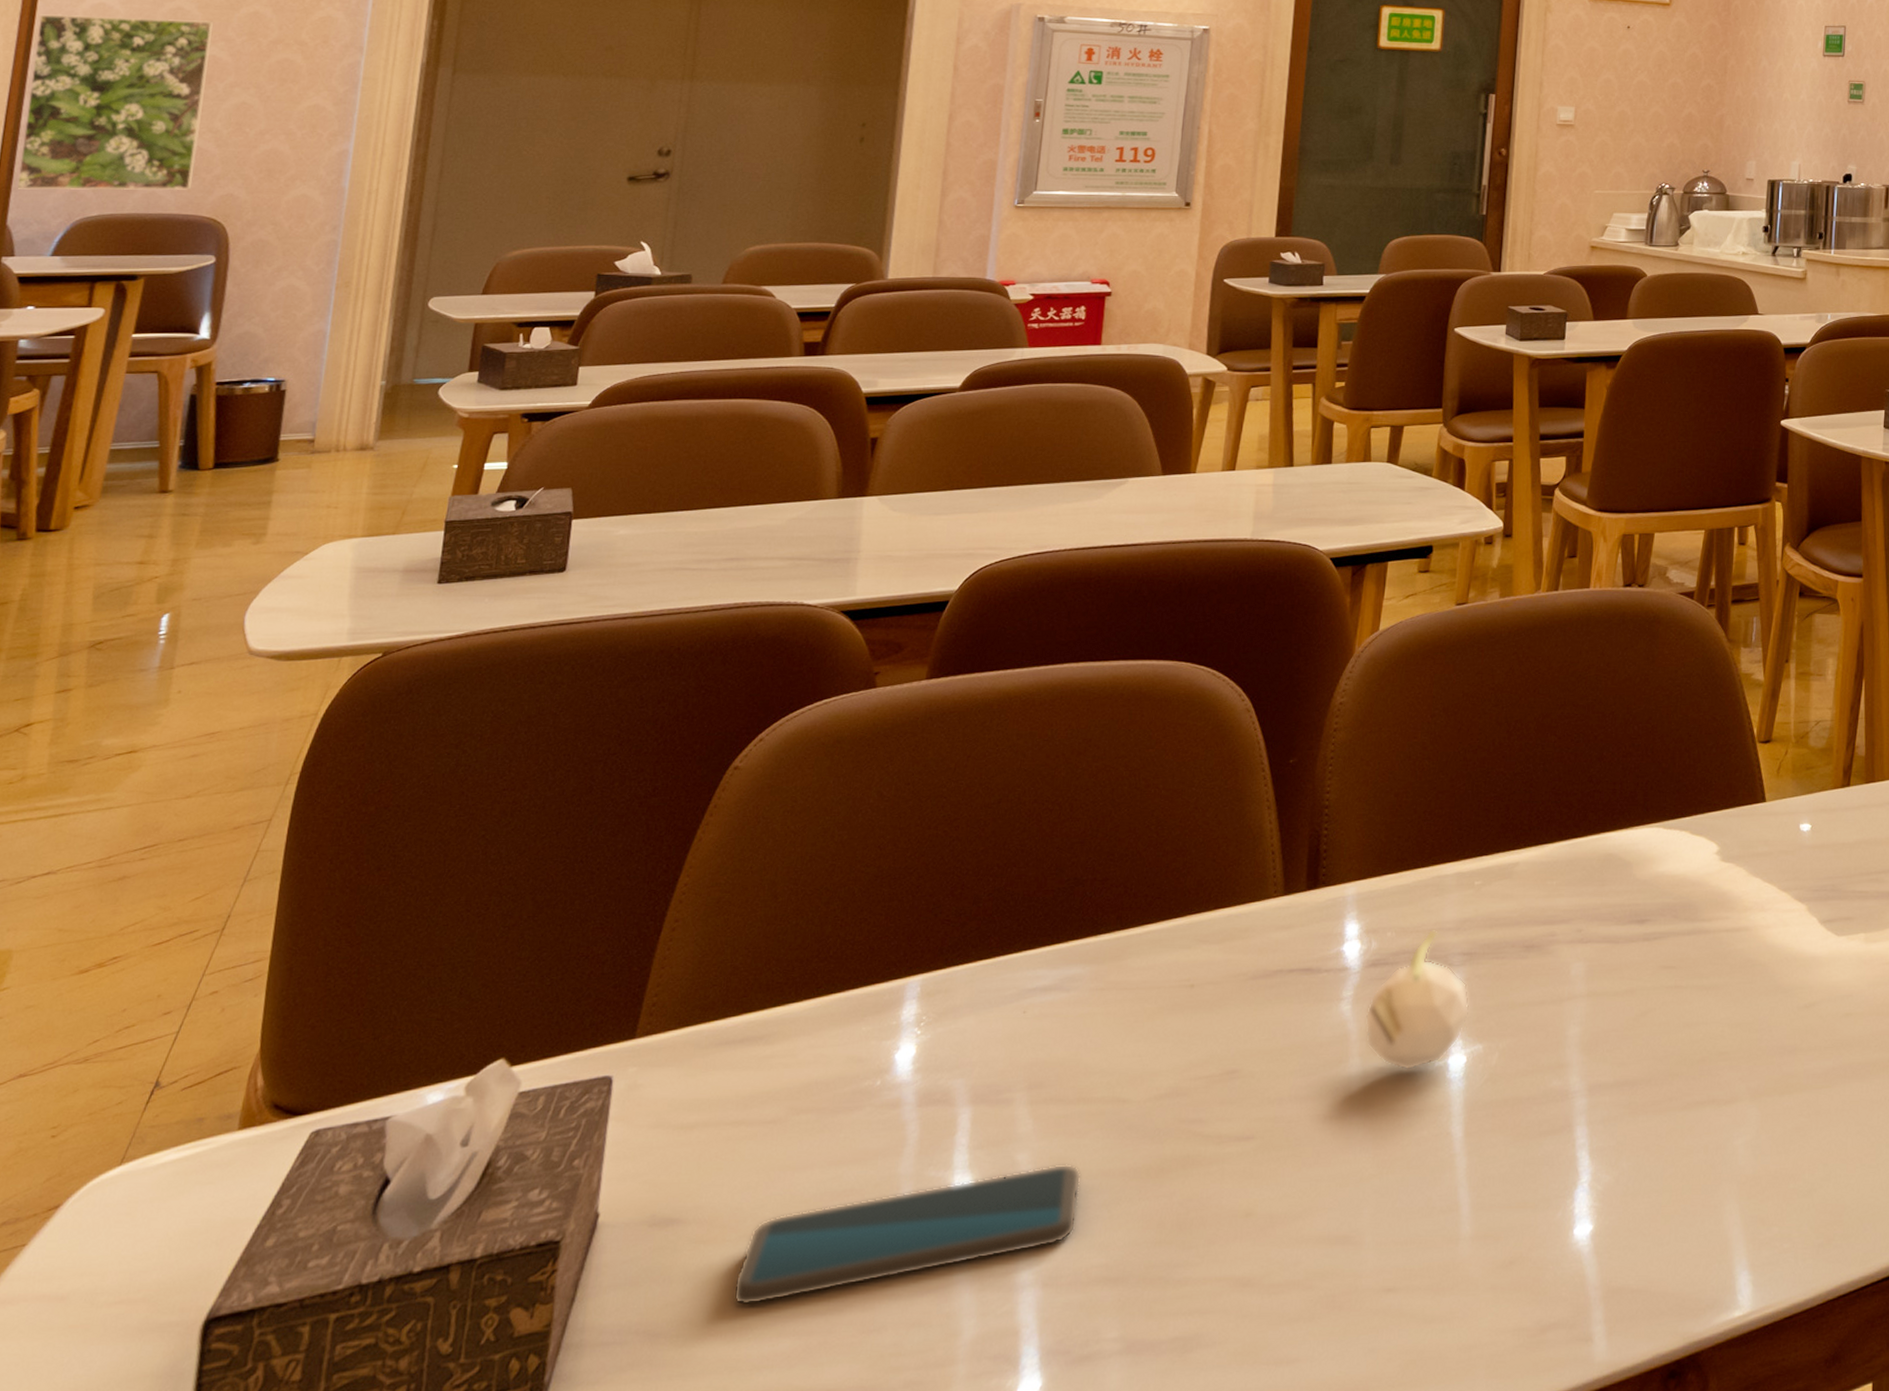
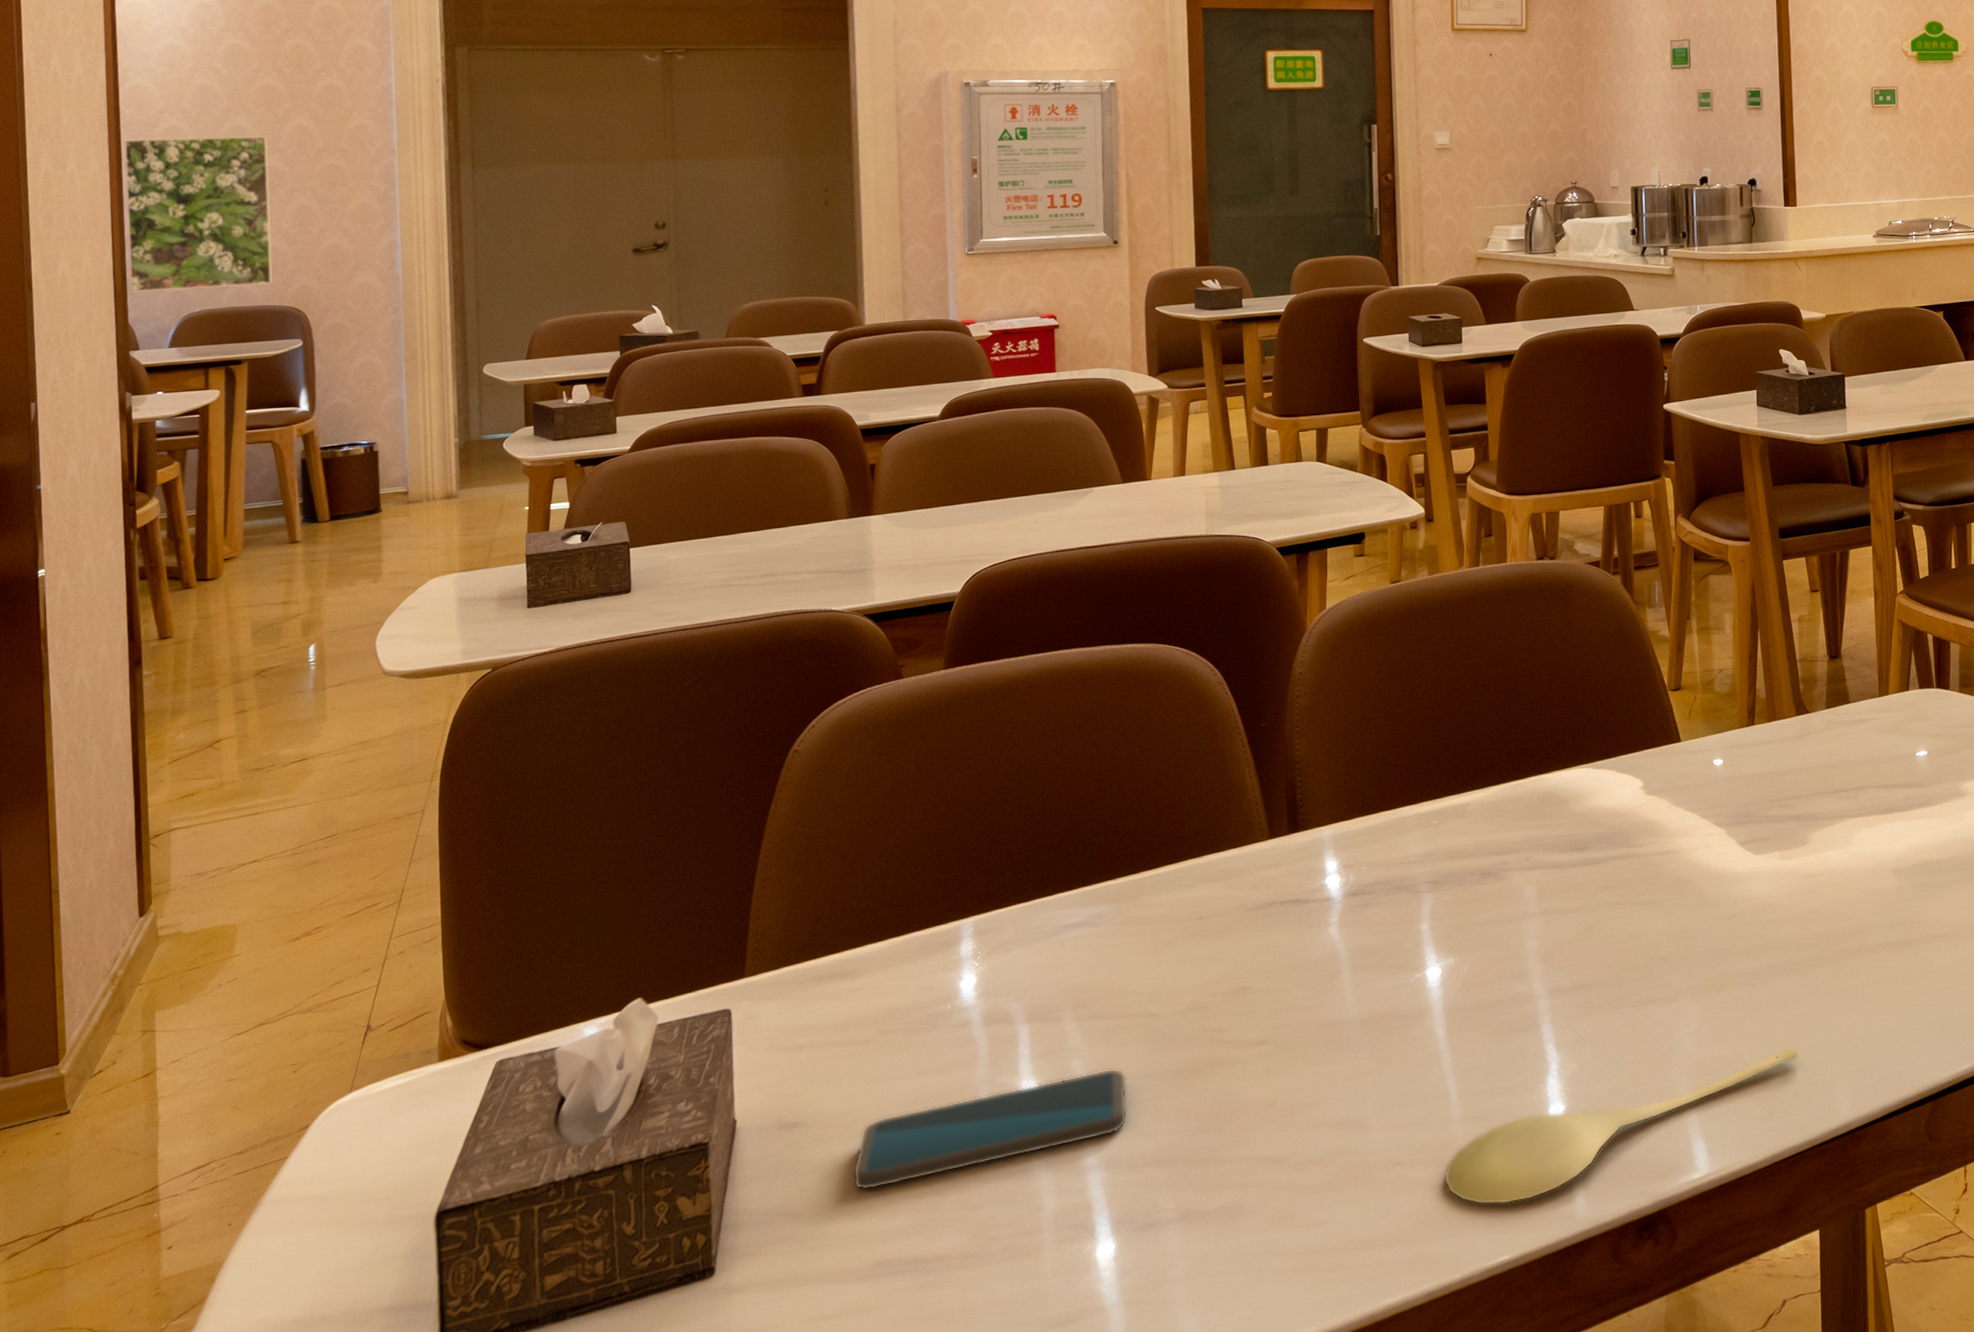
fruit: present [1365,929,1470,1070] -> none [1351,862,1440,982]
spoon: none [1442,1162,1868,1343] -> present [1443,1046,1800,1205]

